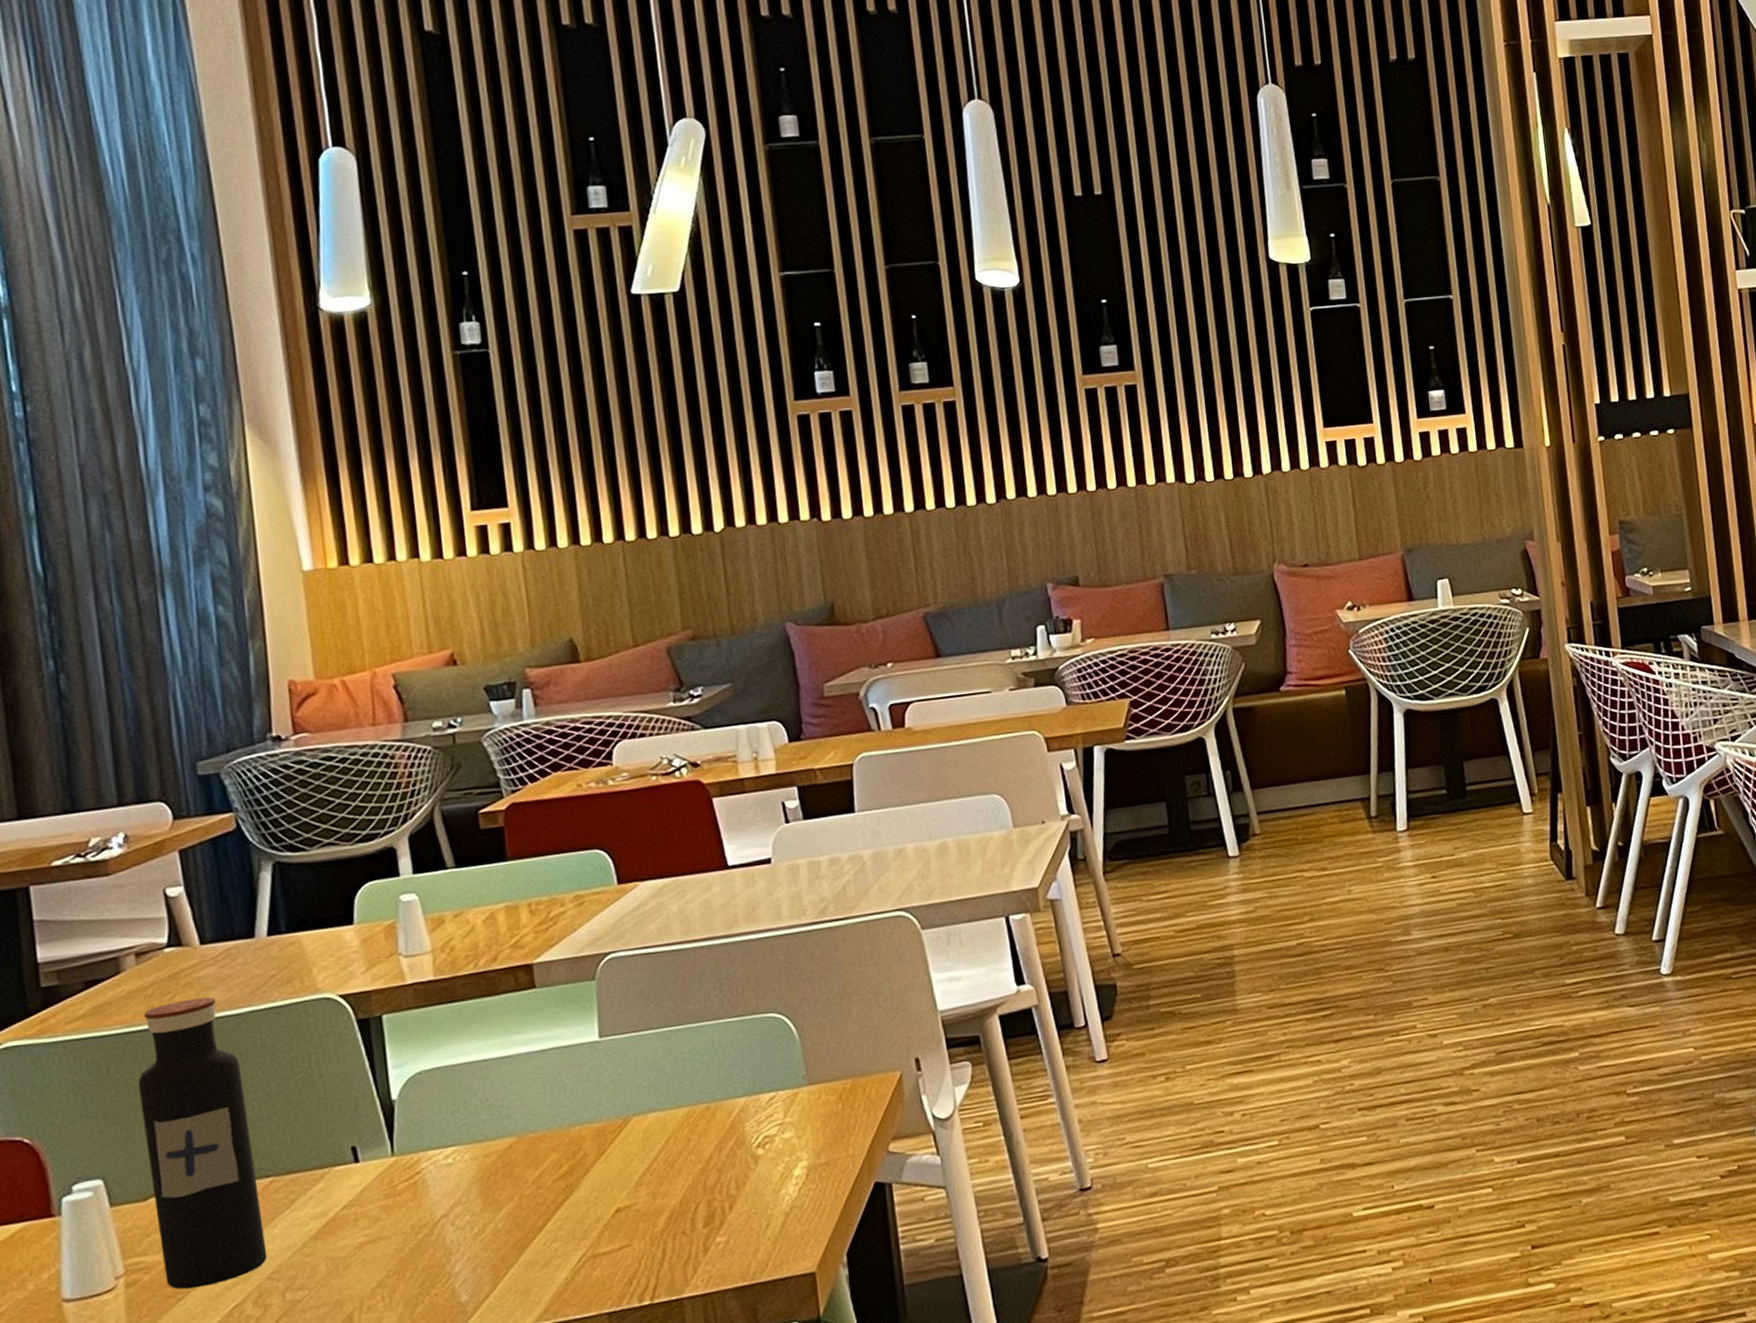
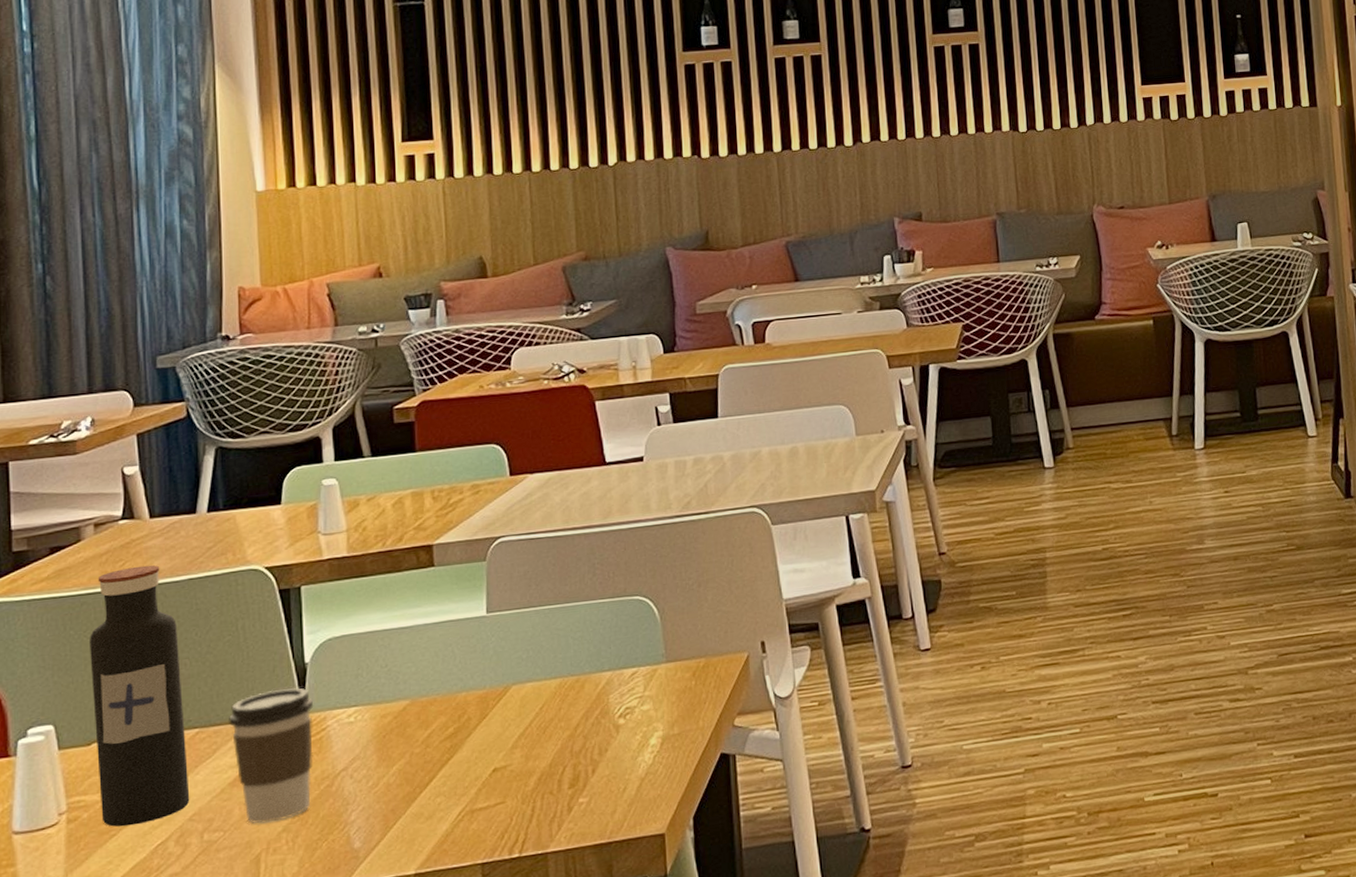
coffee cup: none [306,1127,408,1280] -> present [228,687,314,824]

